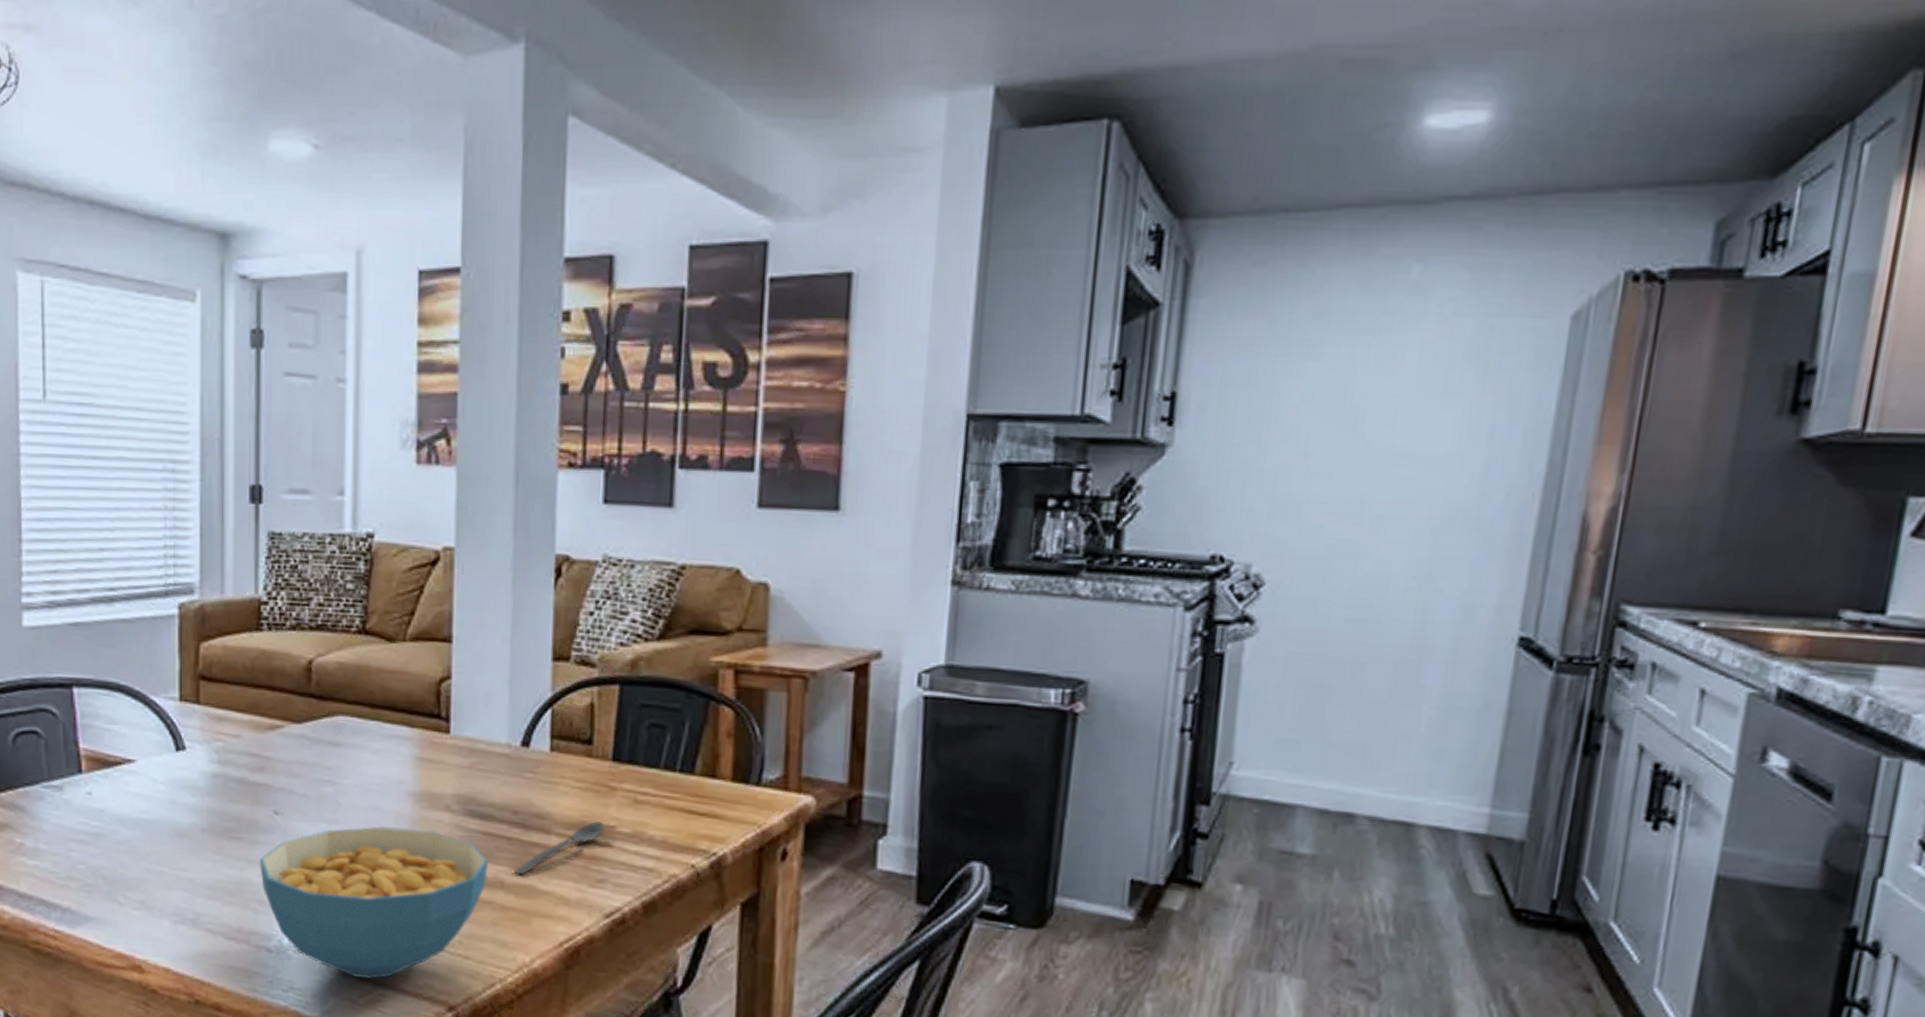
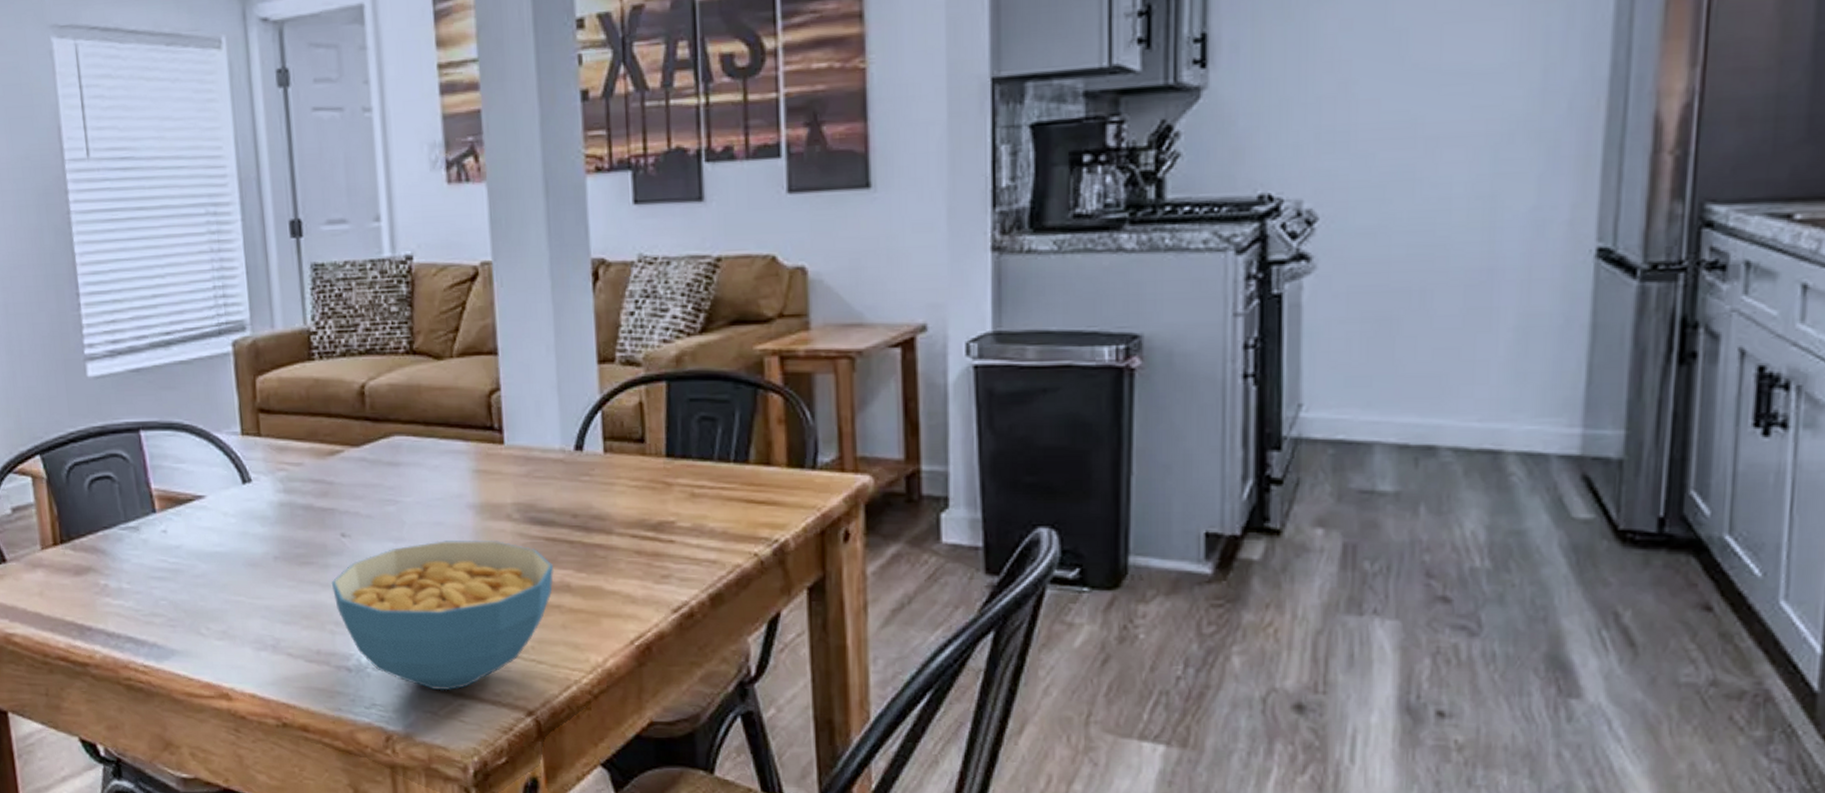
spoon: present [514,821,605,876] -> none [579,518,665,578]

